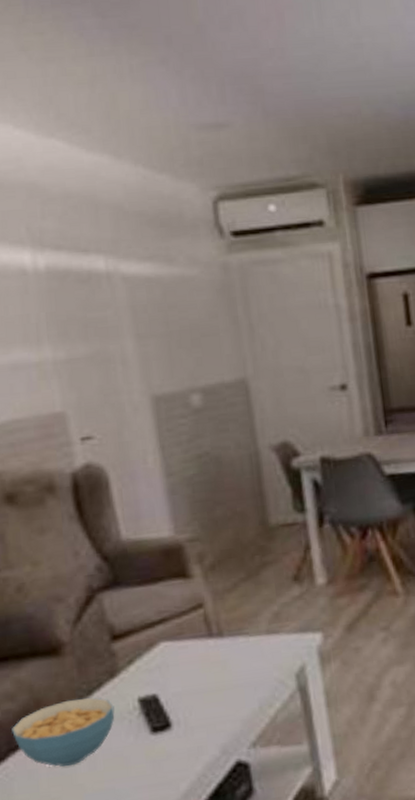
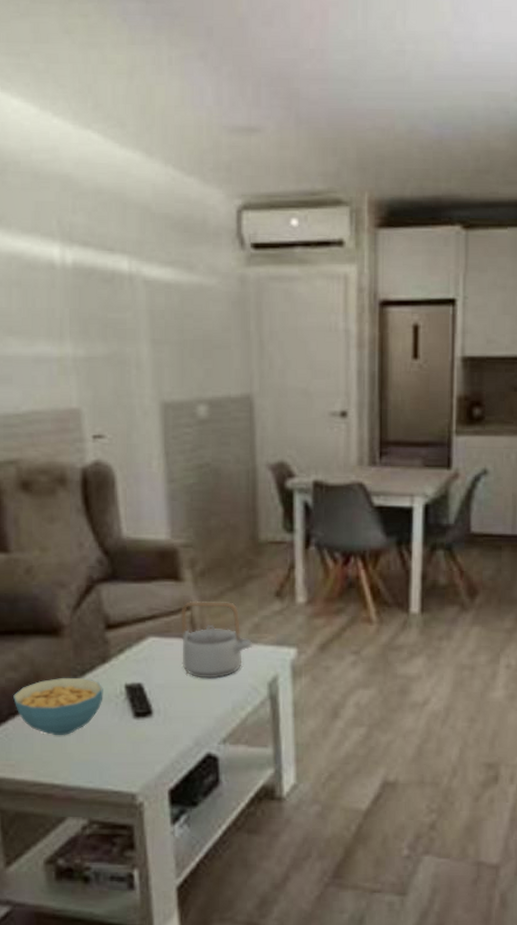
teapot: none [192,593,275,680] -> present [181,600,253,679]

